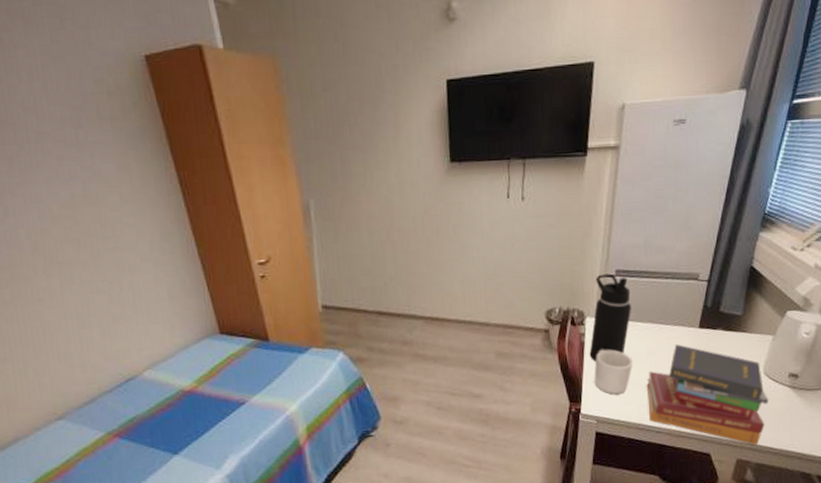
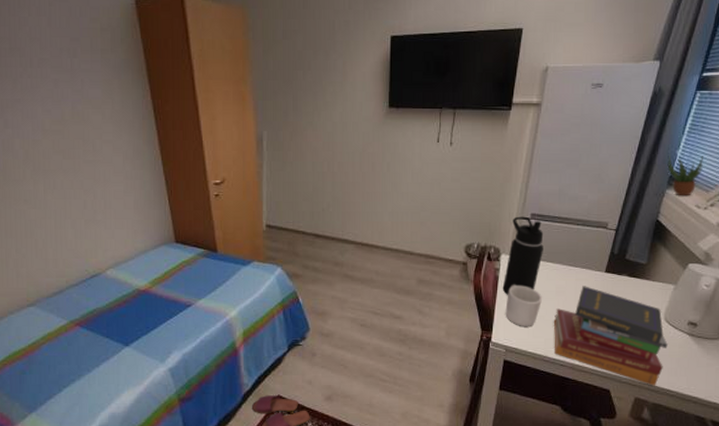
potted plant: none [760,192,797,238] -> present [667,156,703,195]

